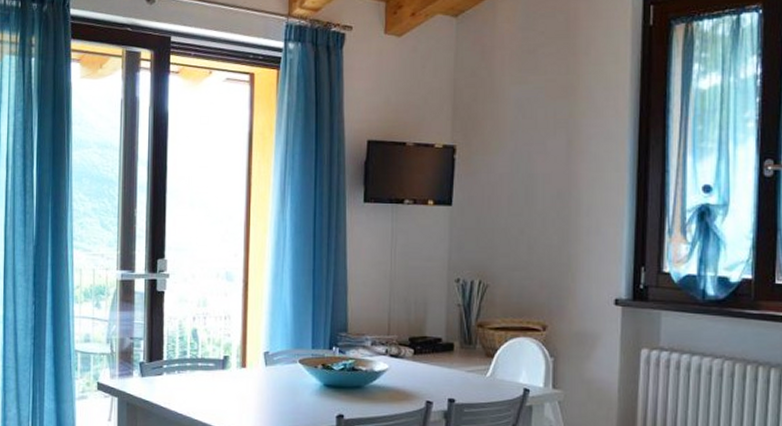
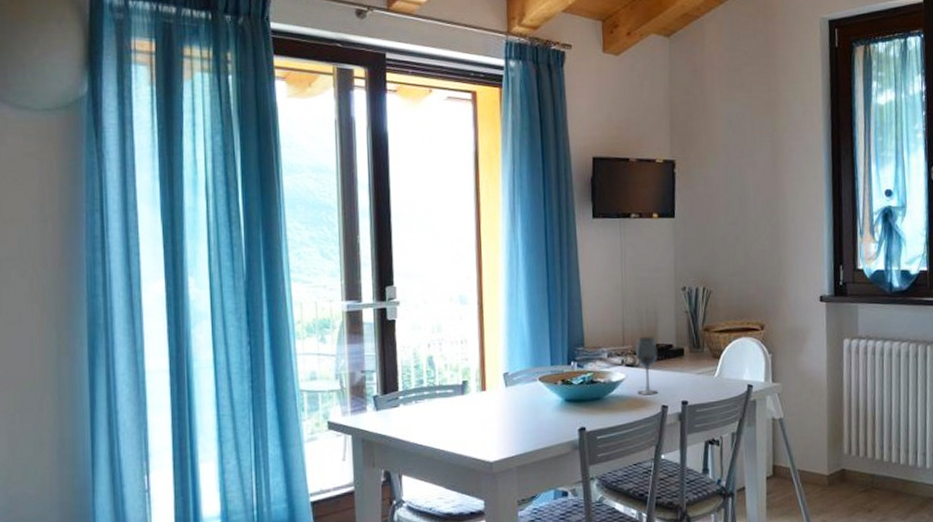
wine glass: none [401,328,425,389] -> present [636,337,658,396]

